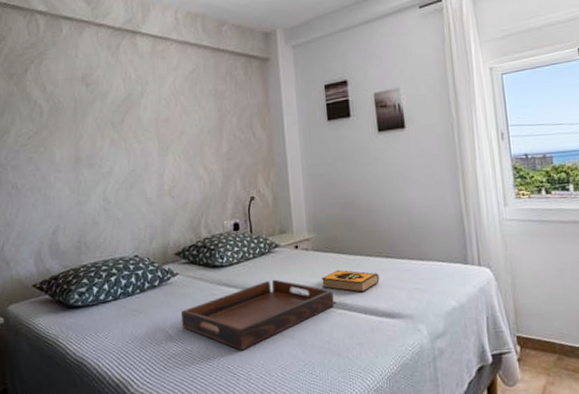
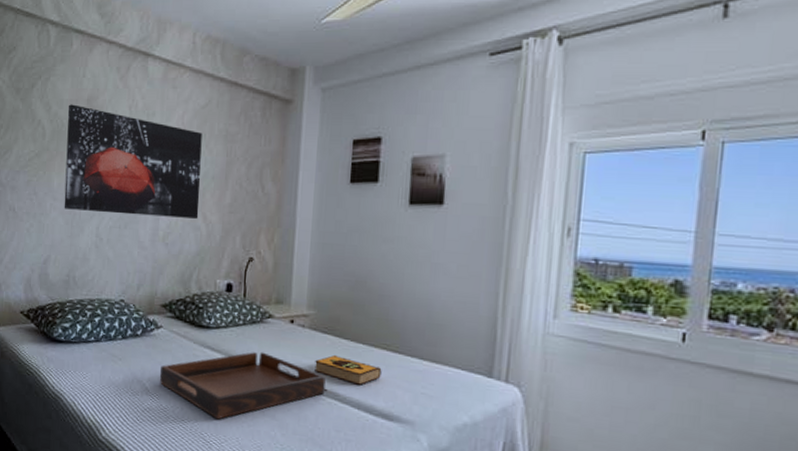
wall art: none [63,82,200,179] -> present [64,104,202,219]

